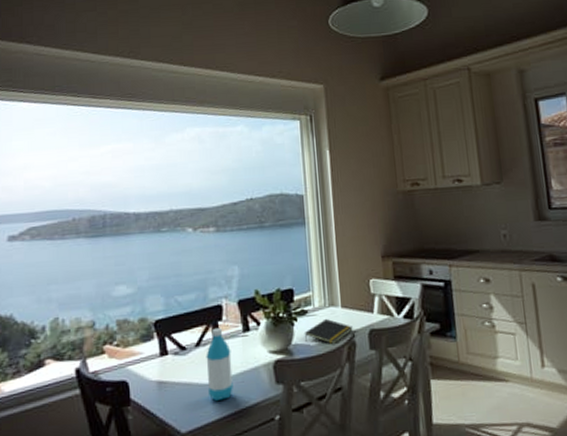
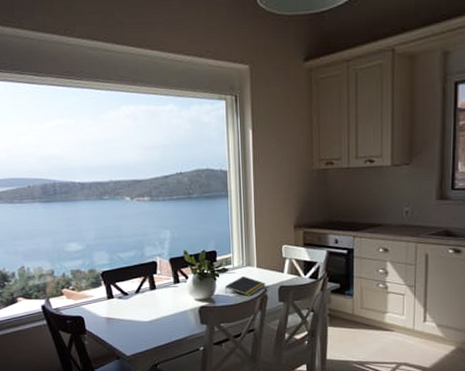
water bottle: present [206,327,233,402] -> none [144,279,167,335]

